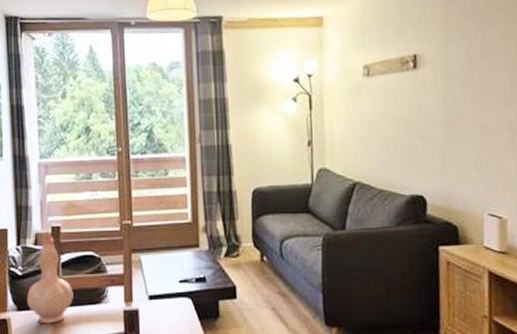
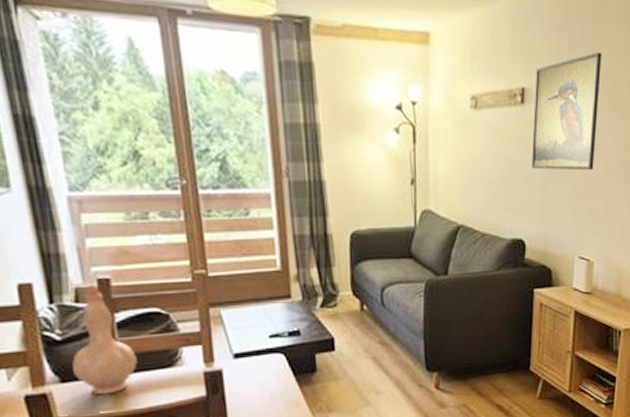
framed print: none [426,16,498,128] -> present [531,53,602,171]

